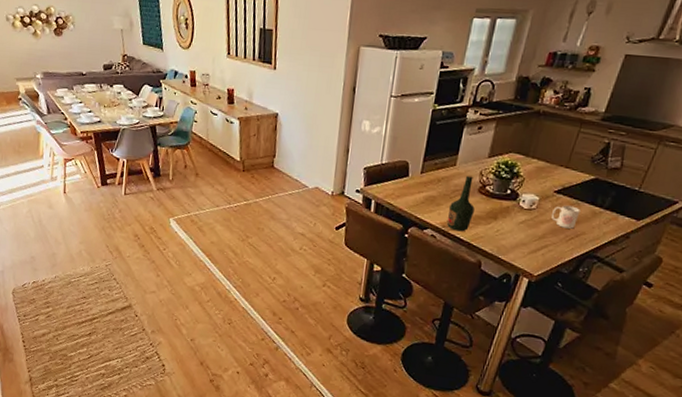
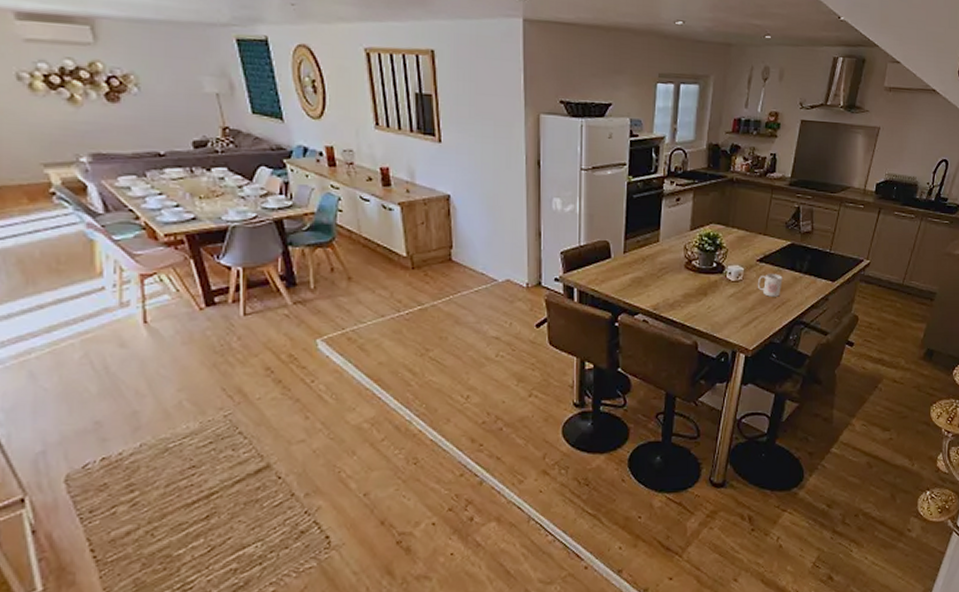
bottle: present [447,174,475,232] -> none [657,250,683,313]

